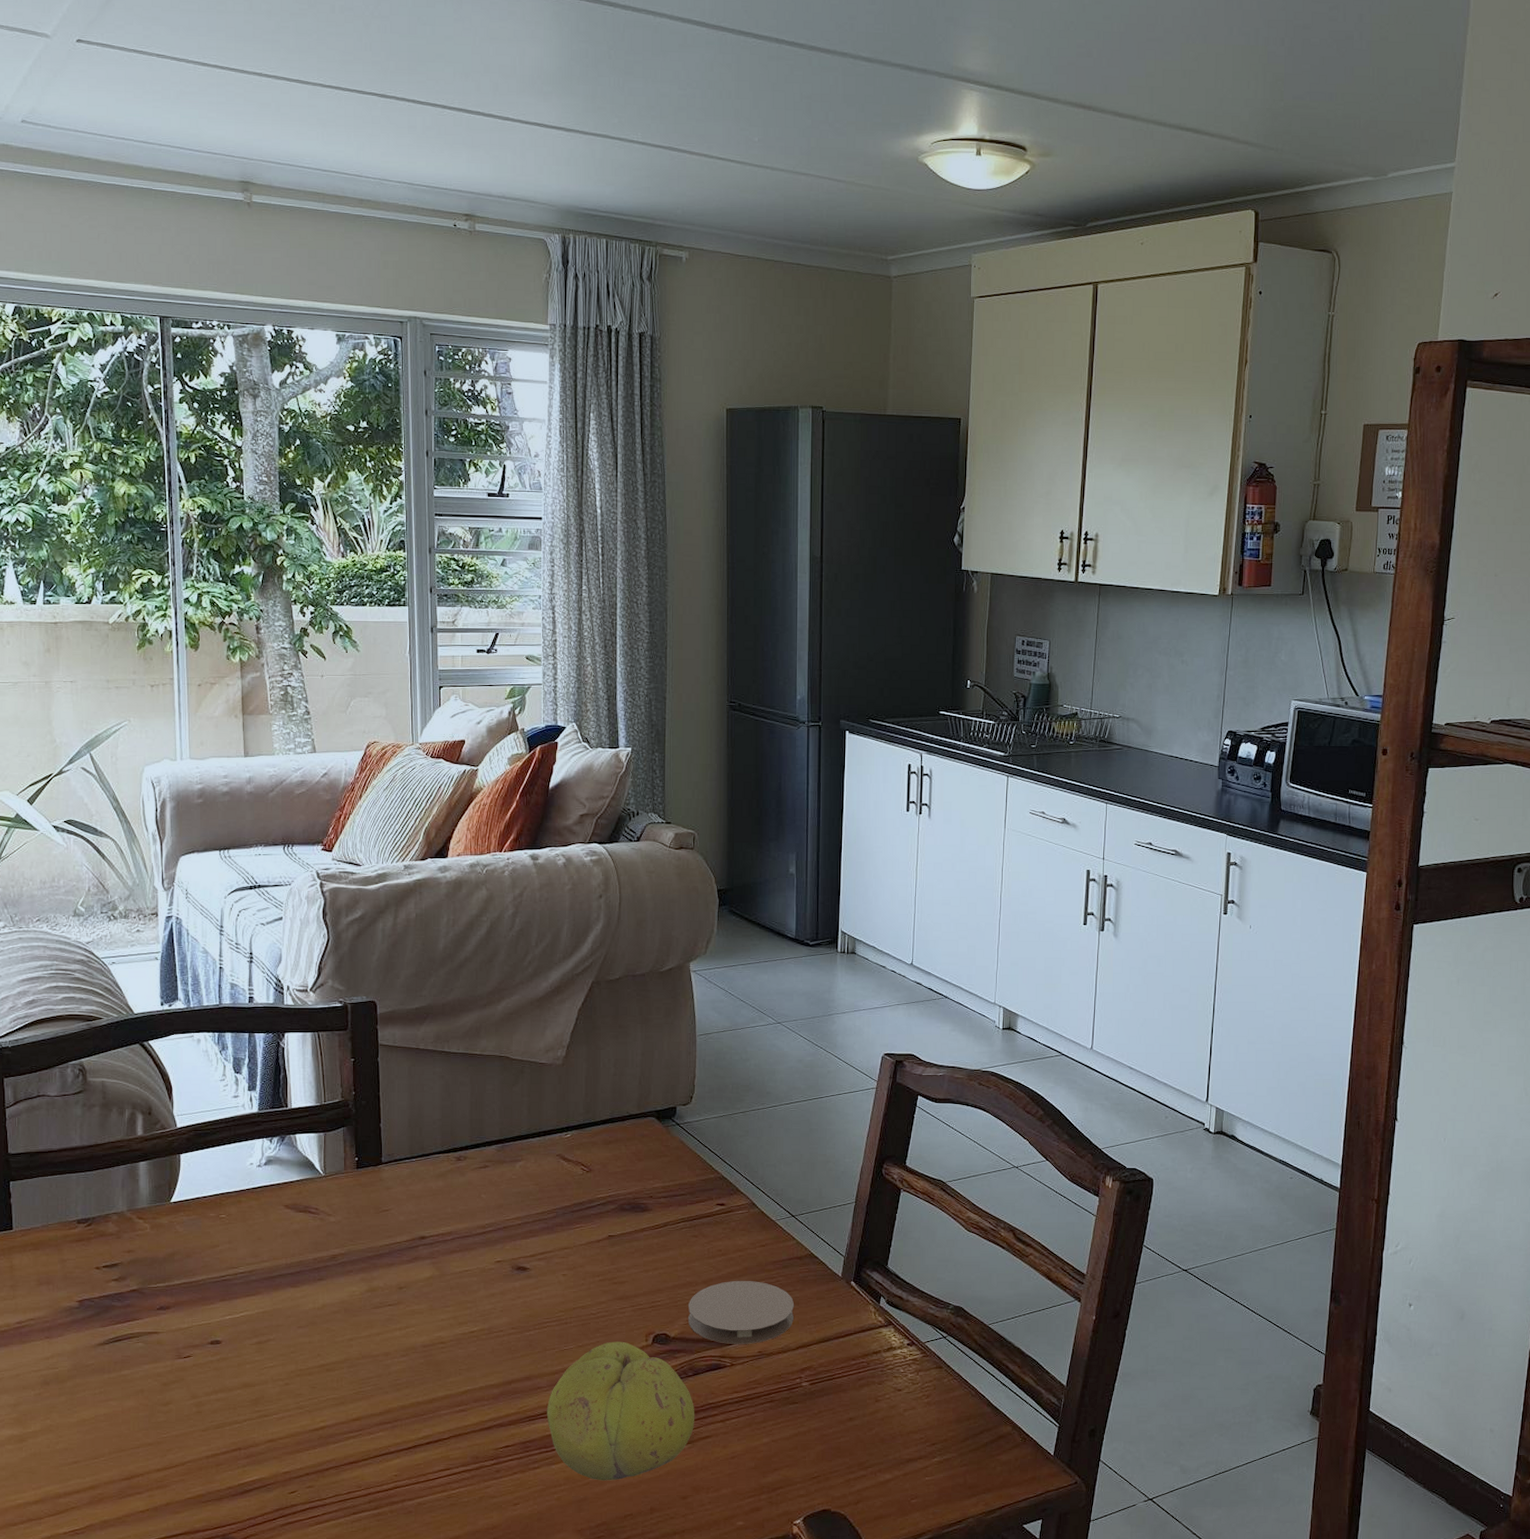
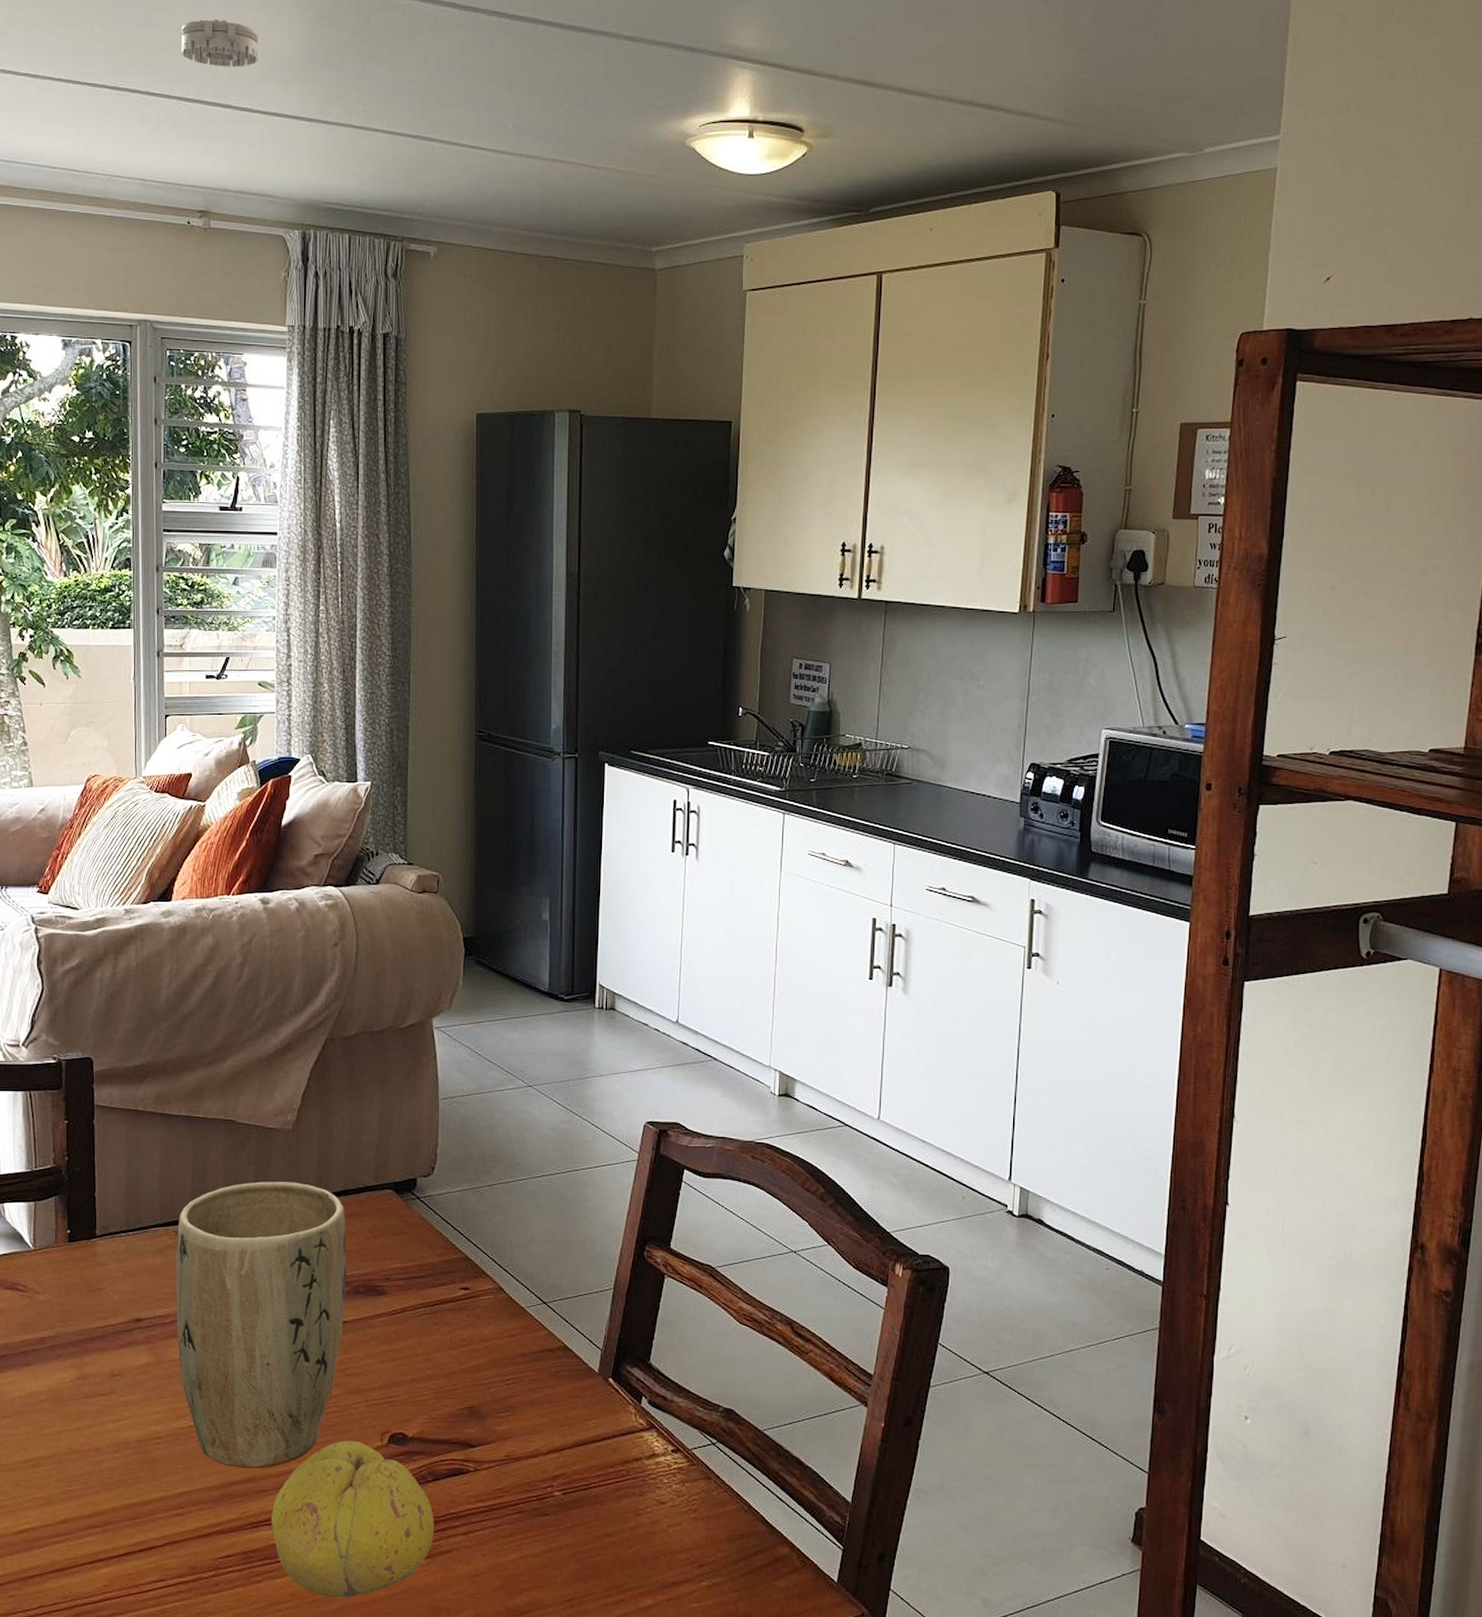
smoke detector: none [445,32,519,79] -> present [181,19,259,67]
plant pot: none [457,1111,613,1368] -> present [176,1181,347,1469]
coaster: present [687,1280,795,1344] -> none [427,1374,546,1447]

